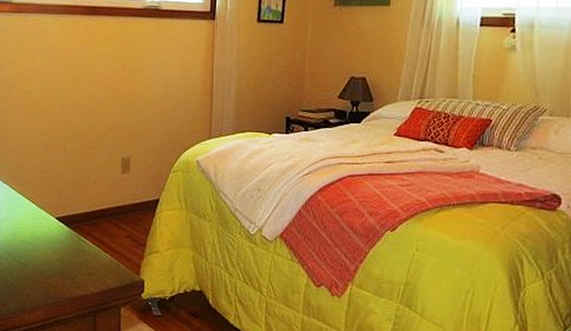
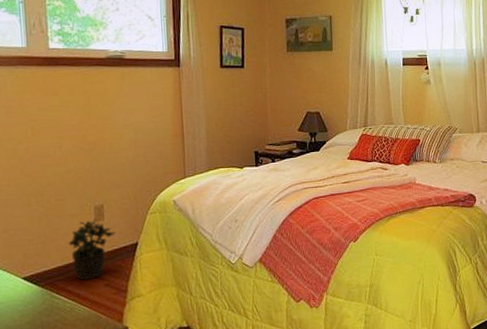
potted plant: none [96,170,139,228] -> present [68,218,116,280]

